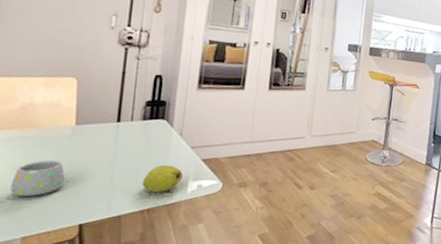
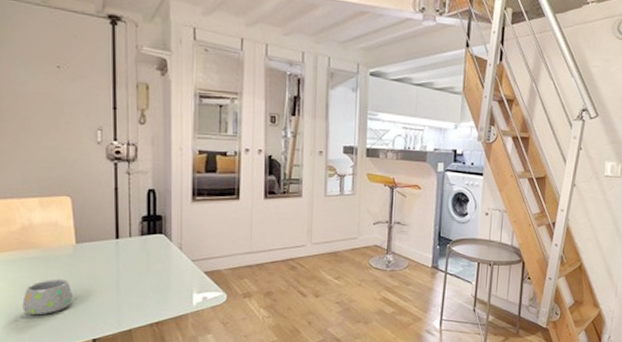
fruit: present [142,164,183,193] -> none [148,279,187,307]

